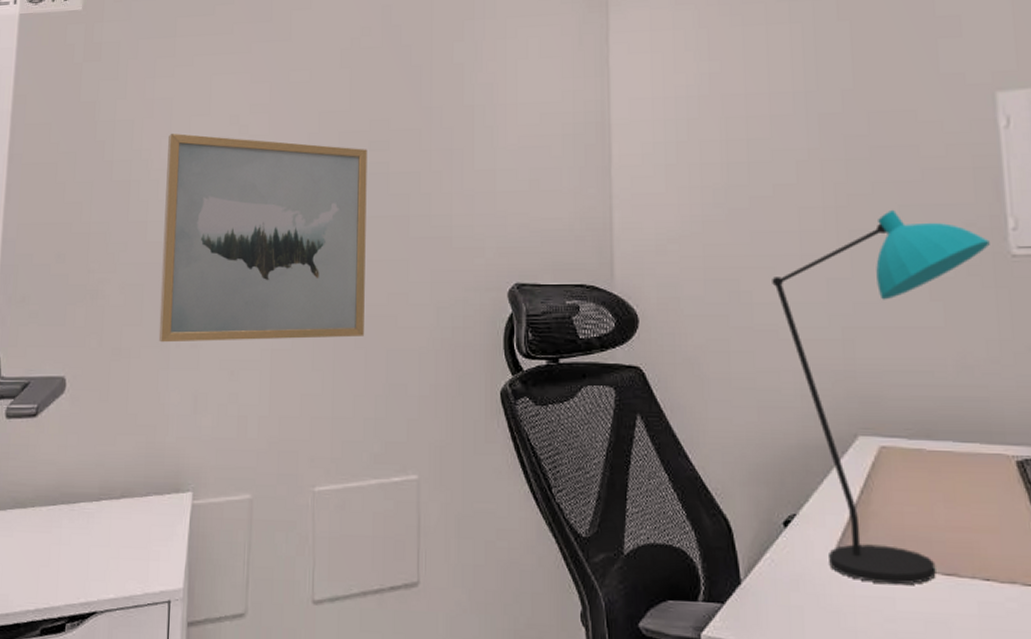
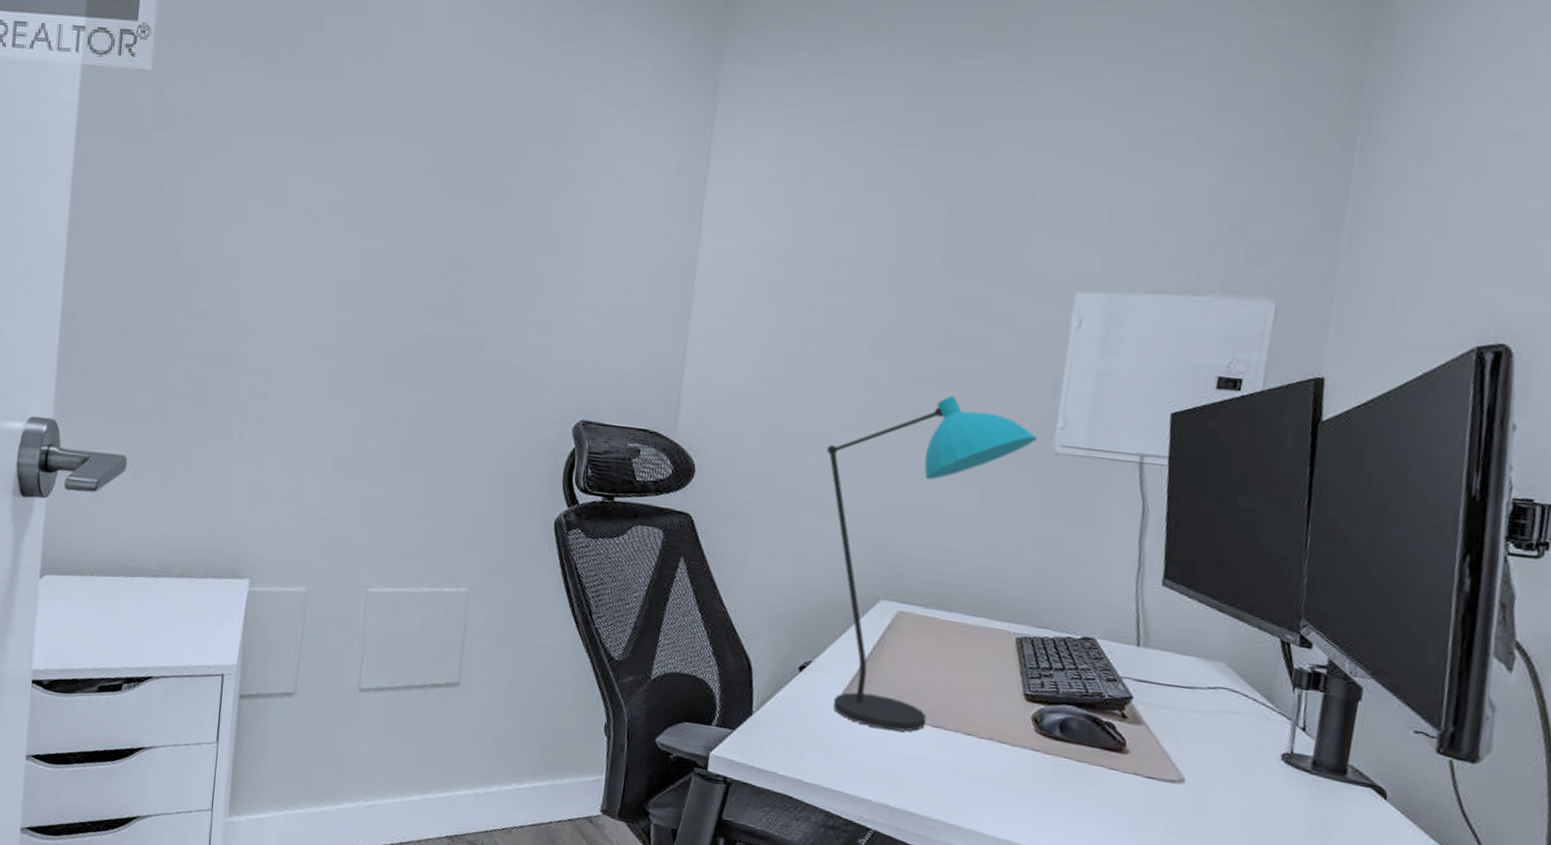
wall art: present [158,134,368,343] -> none [222,221,447,453]

